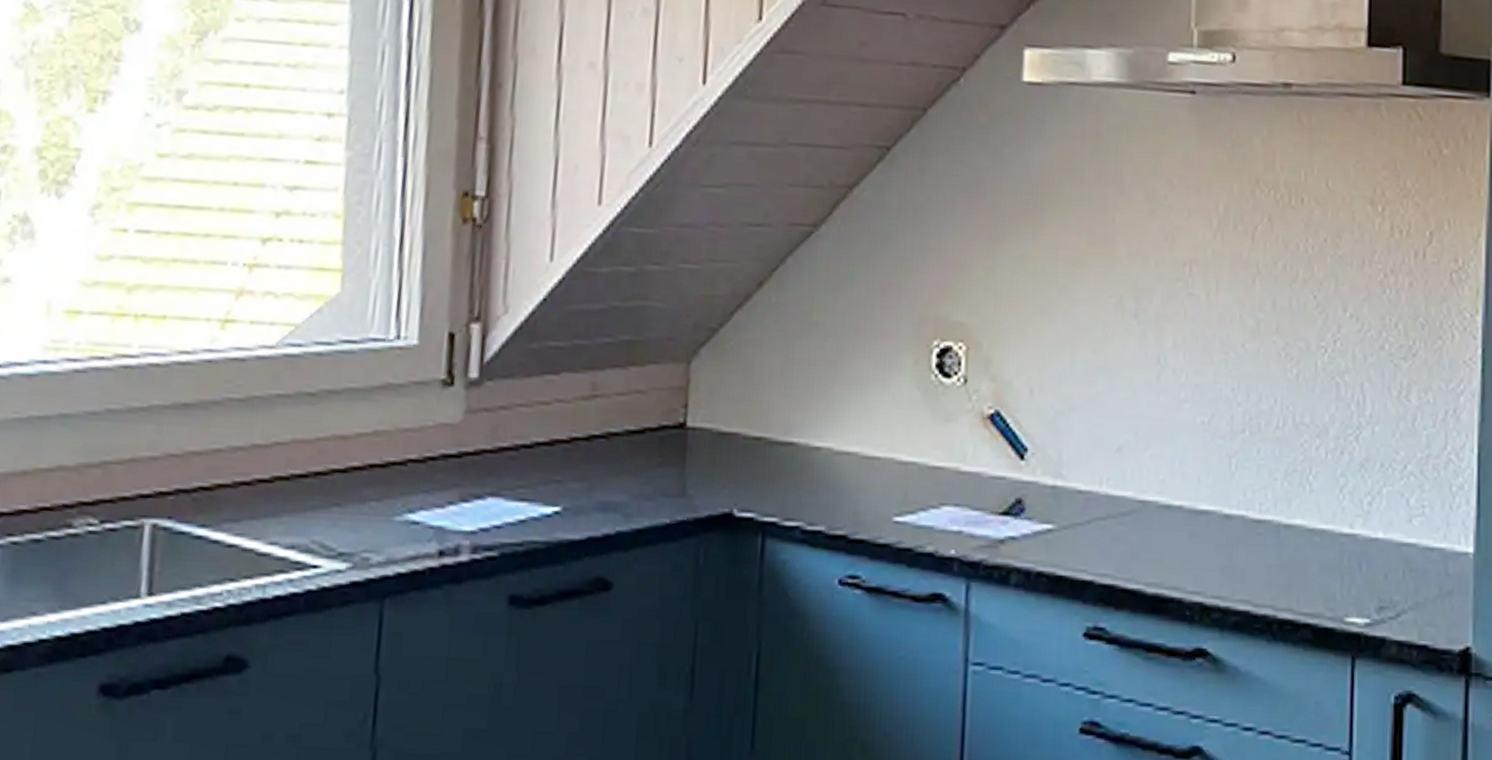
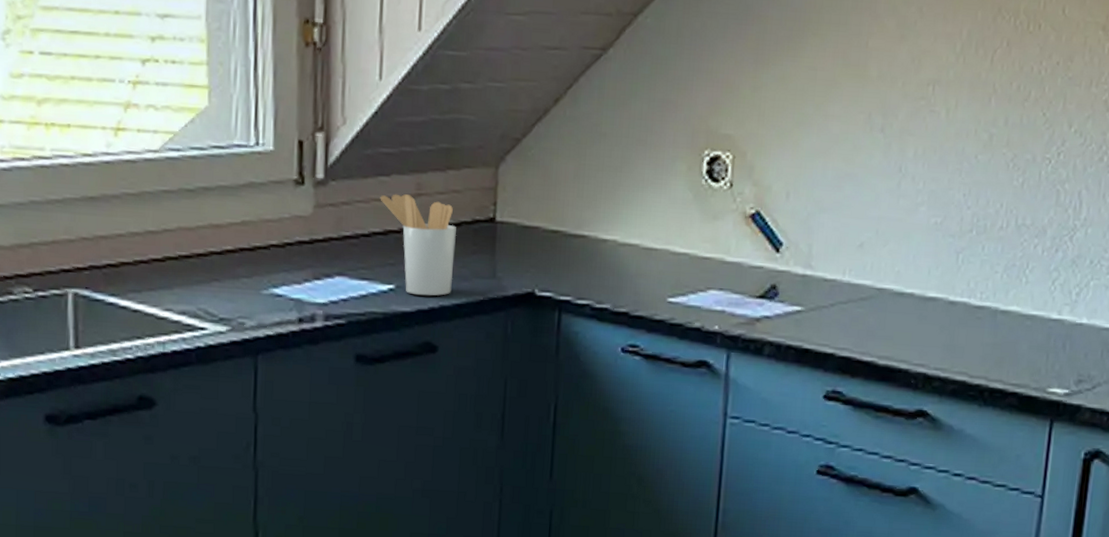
utensil holder: none [546,395,639,520] -> present [380,194,457,296]

